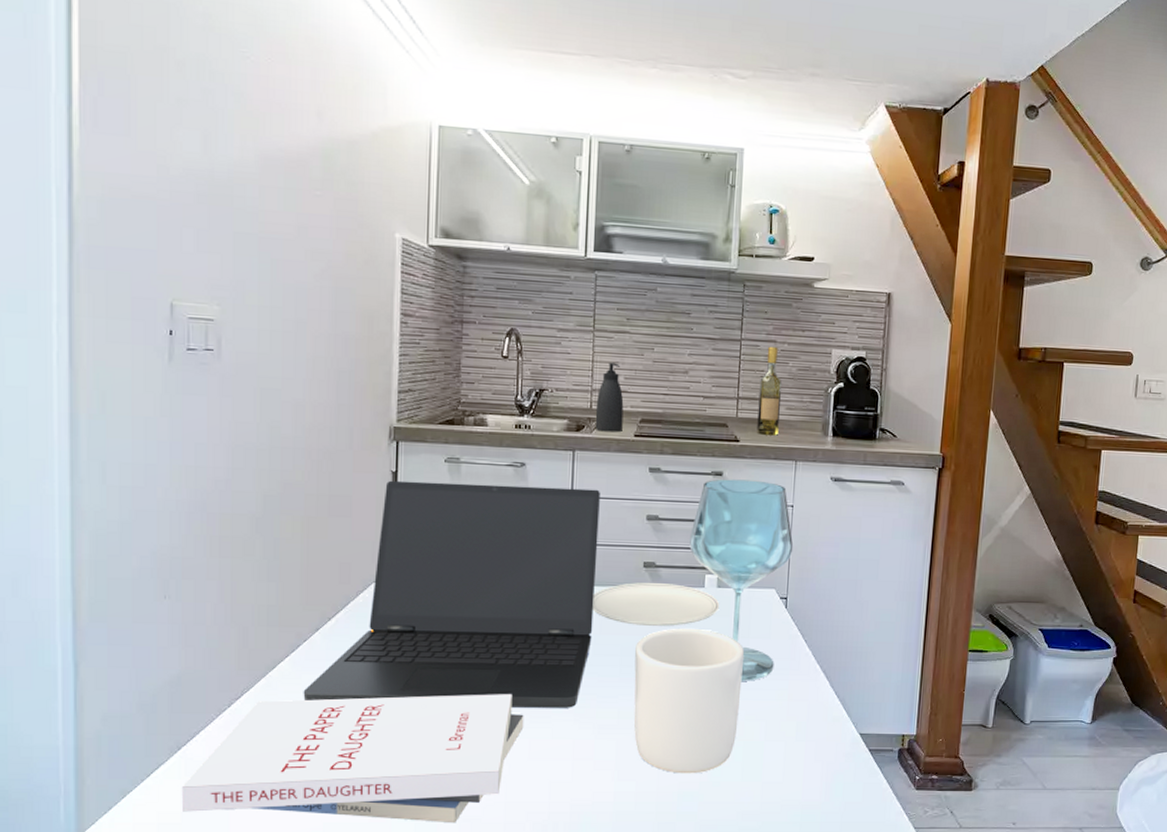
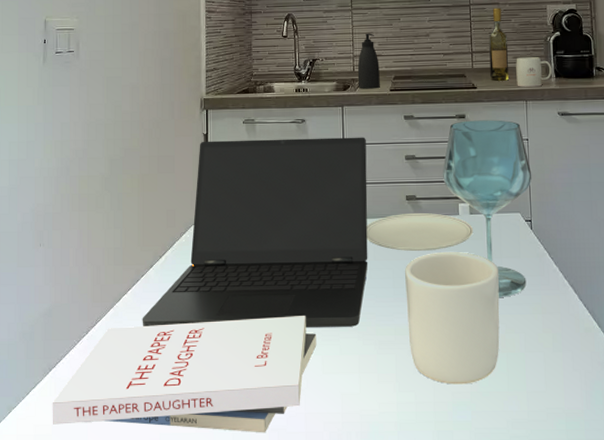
mug: none [787,408,831,447] -> present [516,56,553,88]

